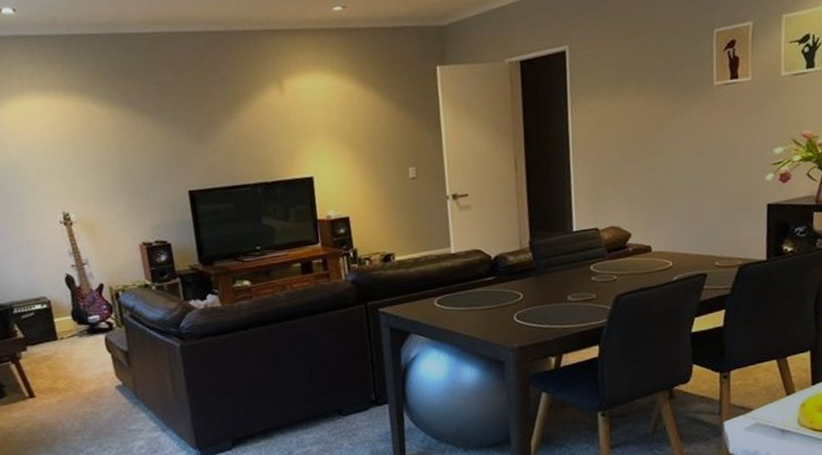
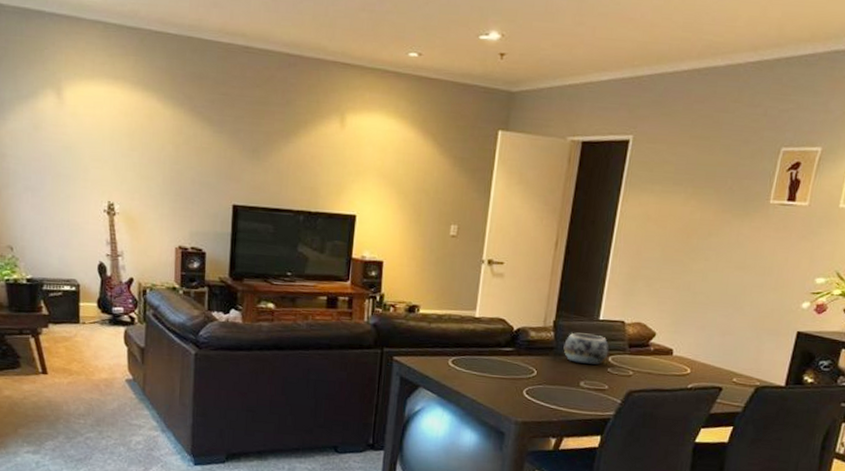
decorative bowl: none [543,246,589,279] -> present [563,332,609,365]

